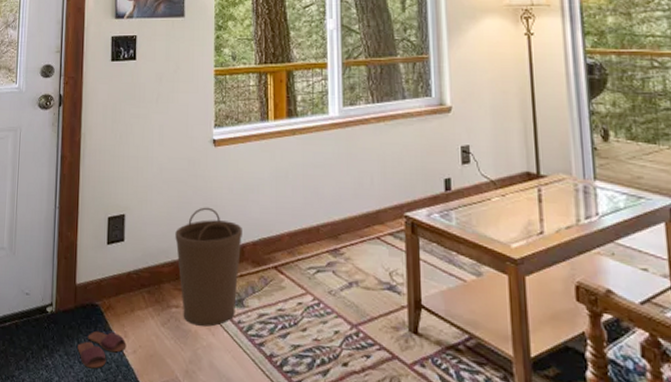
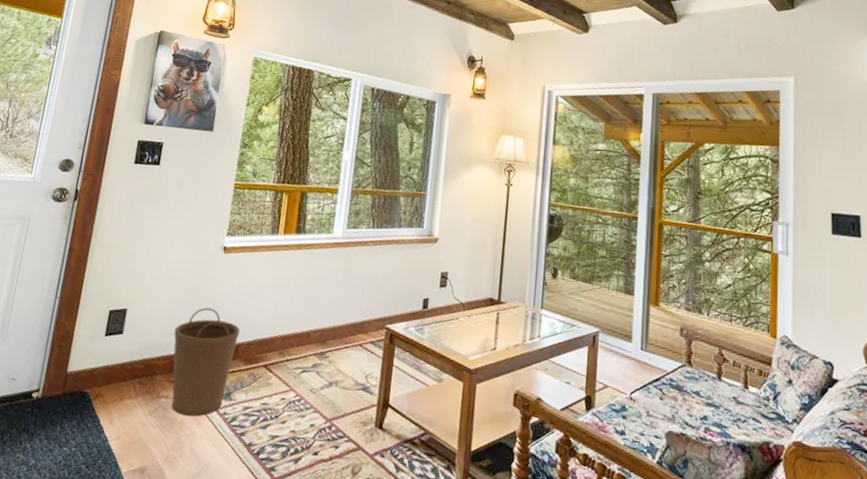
slippers: present [77,330,127,369] -> none [59,417,111,453]

